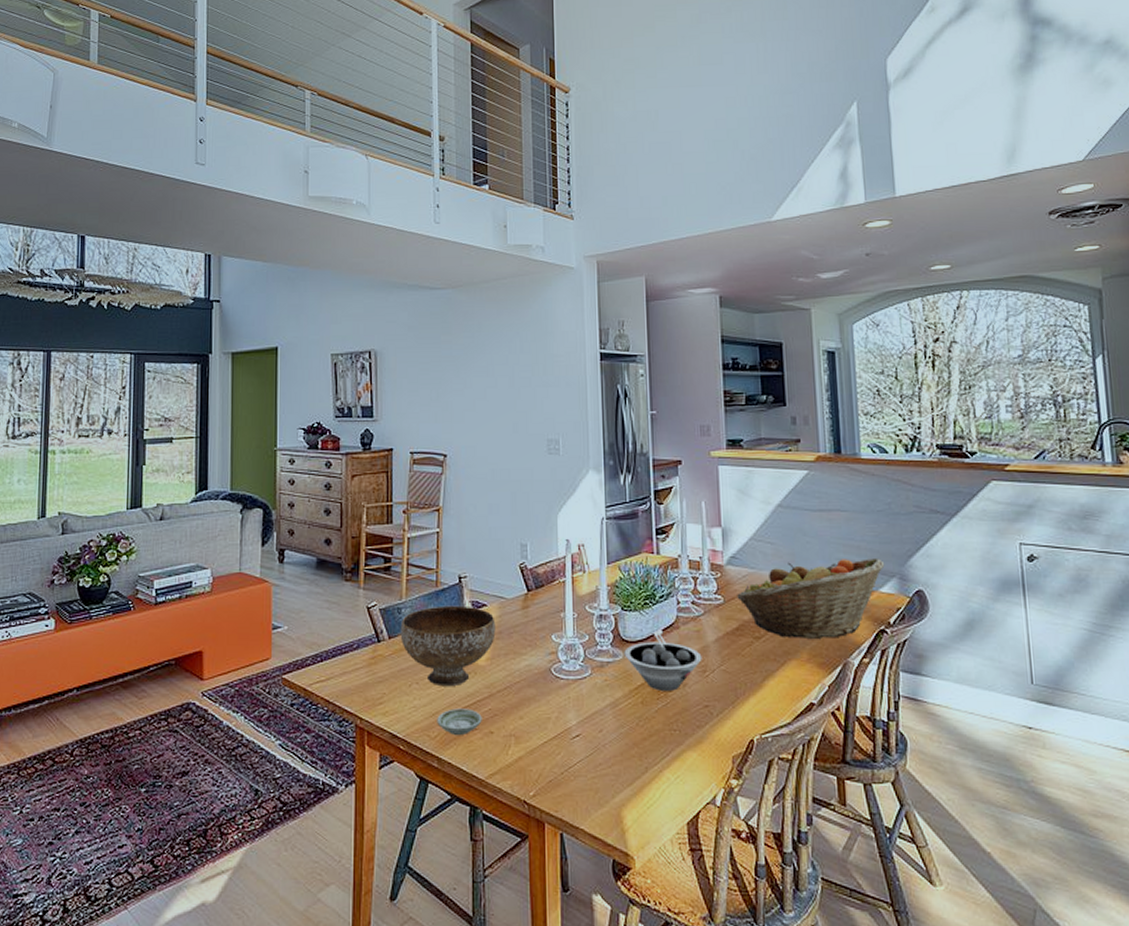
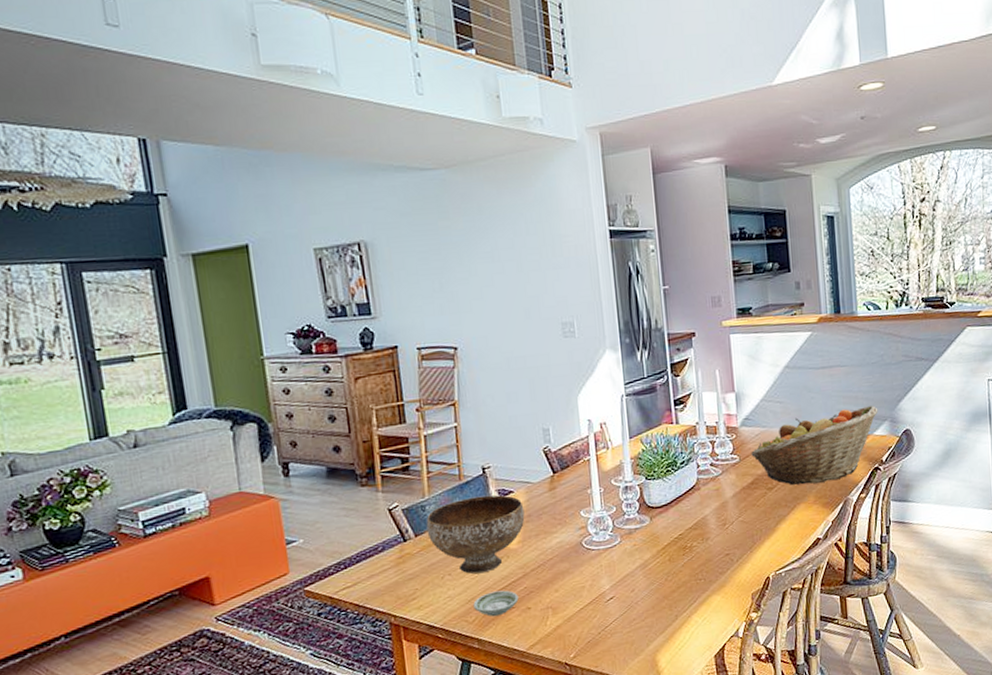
bowl: present [624,629,702,691] -> none [650,492,722,548]

